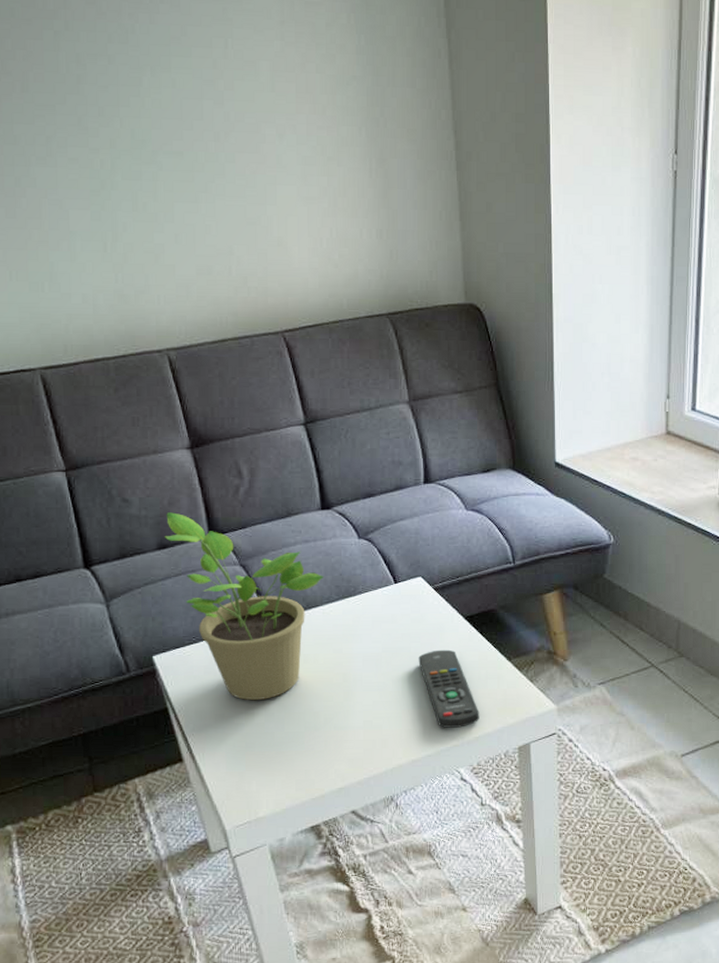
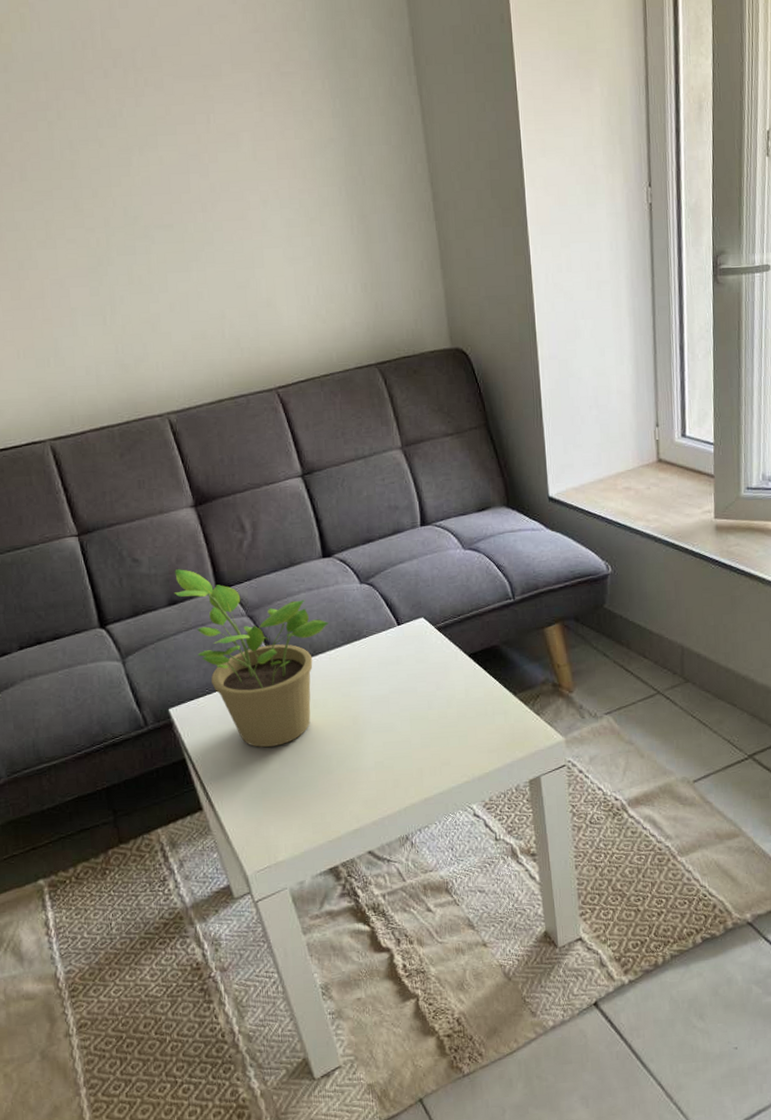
remote control: present [418,649,480,728] -> none [425,687,489,765]

